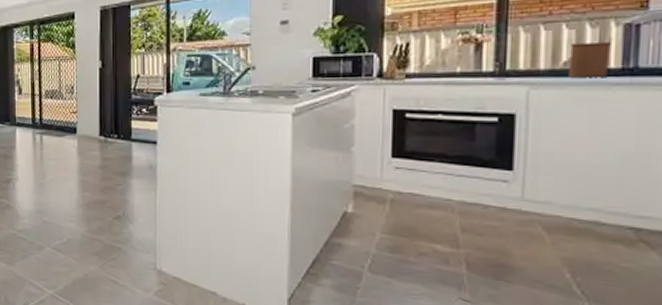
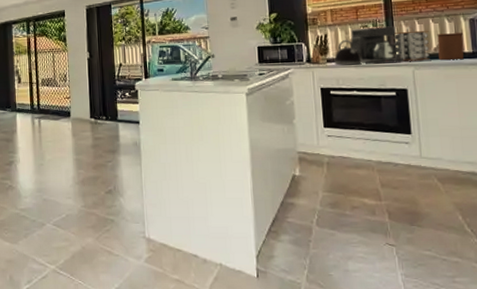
kettle: none [416,50,454,82] -> present [334,40,362,66]
coffee maker: none [442,32,515,81] -> present [350,26,403,64]
spice rack: none [504,33,559,80] -> present [393,26,430,62]

